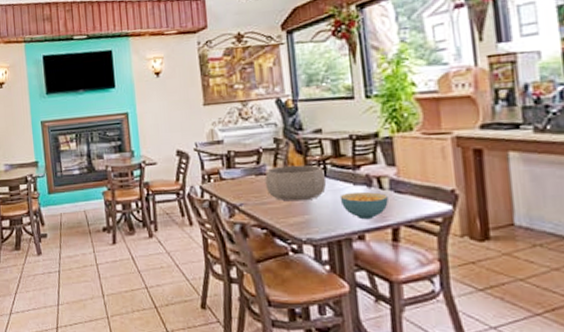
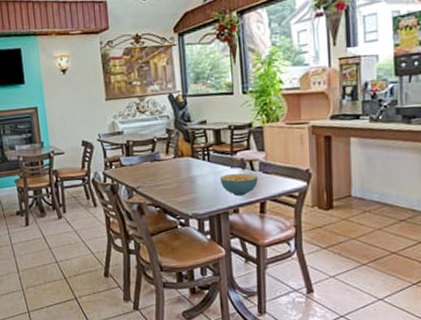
decorative bowl: present [265,165,327,201] -> none [158,151,210,183]

